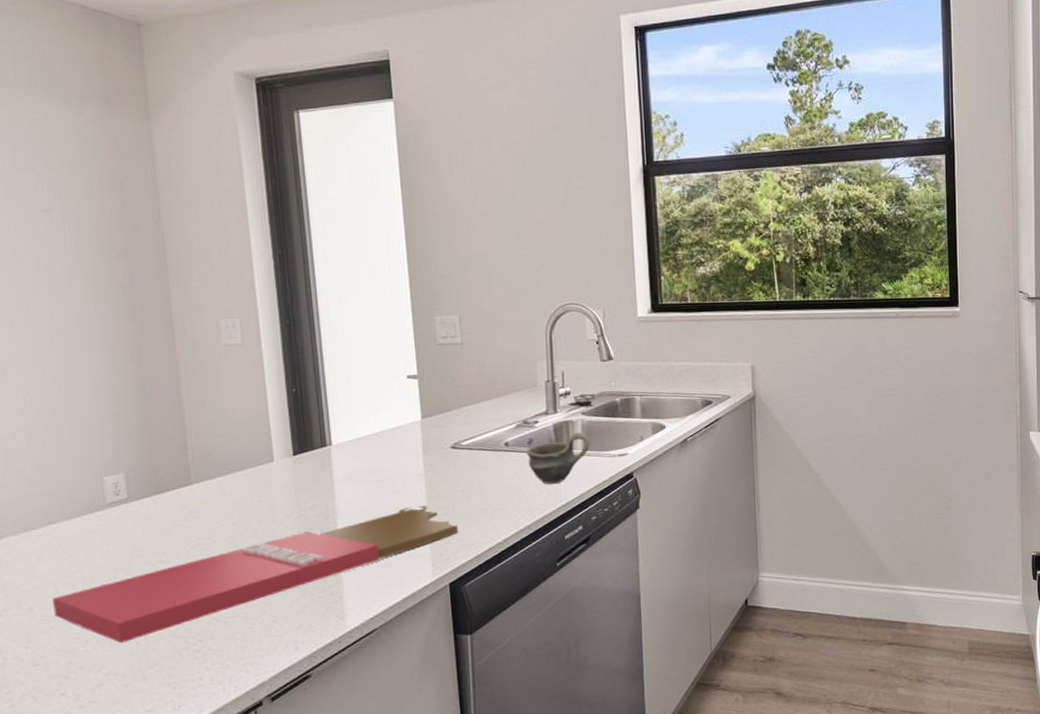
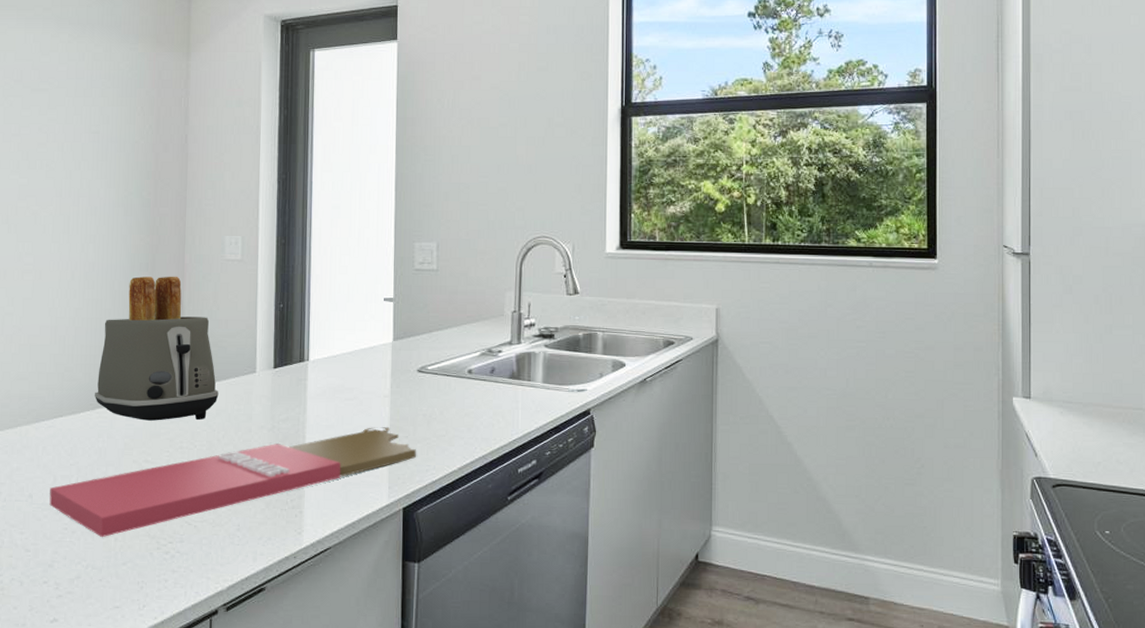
toaster: none [90,365,235,520] -> present [95,276,219,421]
cup: present [526,432,590,484] -> none [487,364,550,415]

